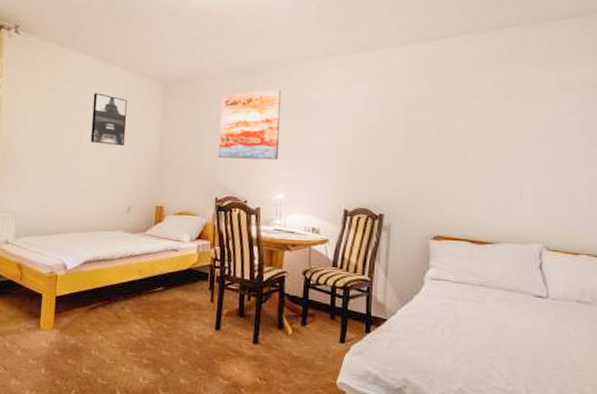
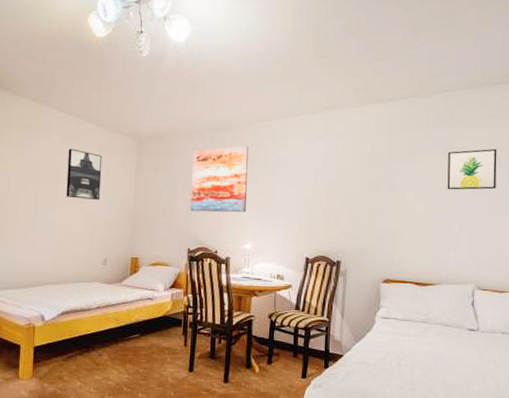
wall art: none [507,90,567,137] -> present [447,148,497,190]

